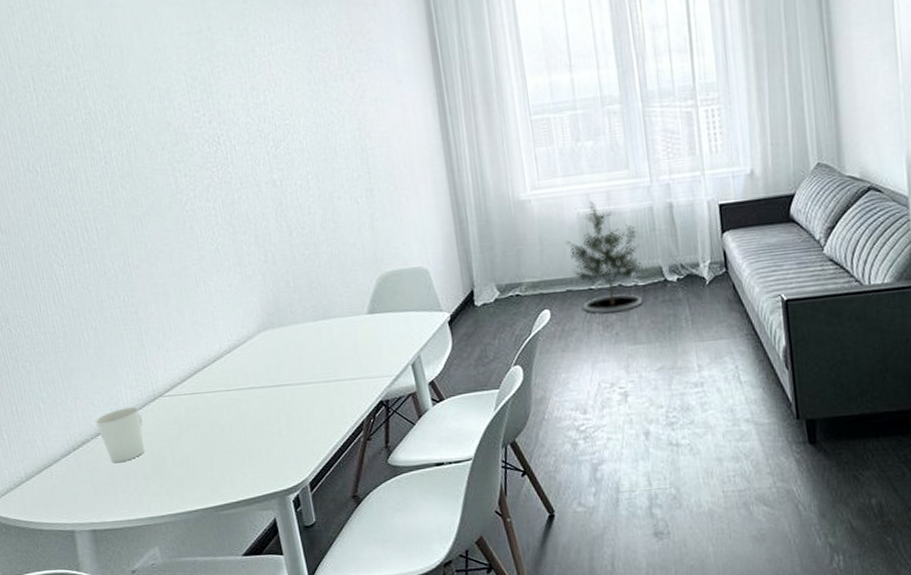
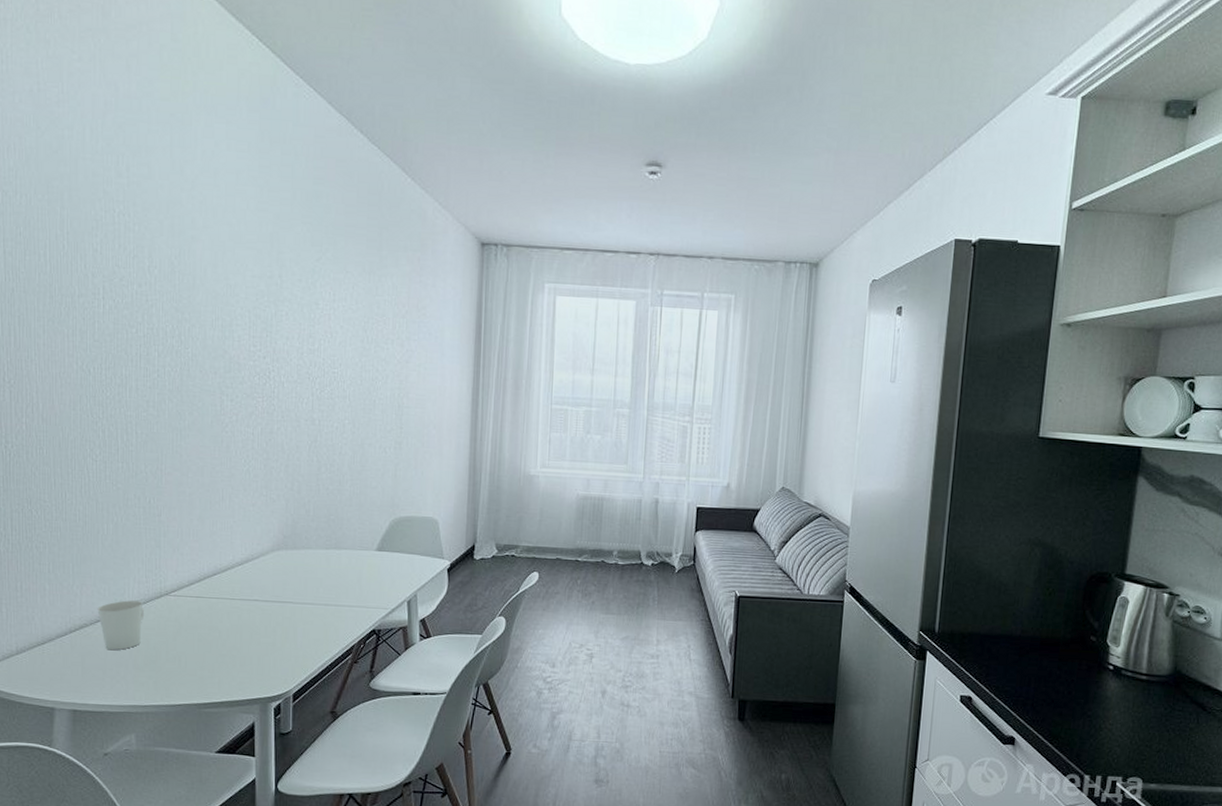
potted tree: present [565,201,643,314] -> none [562,486,625,585]

